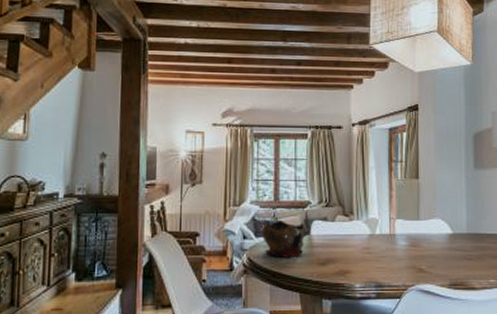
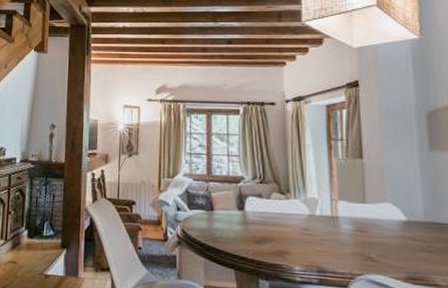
decorative bowl: present [261,219,310,258] -> none [195,192,244,233]

